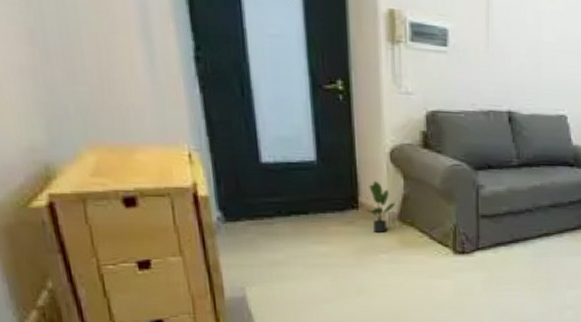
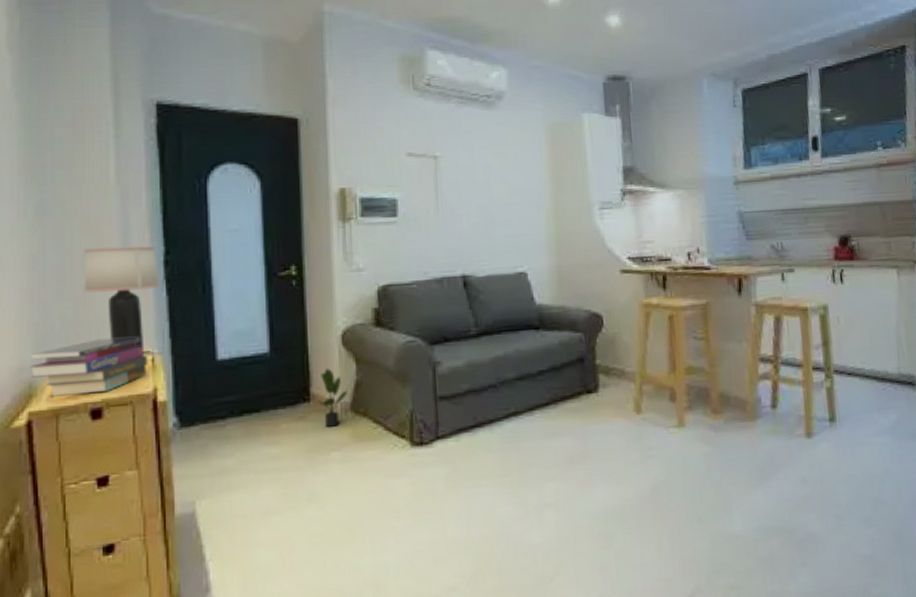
books: none [43,128,185,182] -> present [30,336,148,398]
table lamp: none [94,29,193,143] -> present [83,245,161,348]

